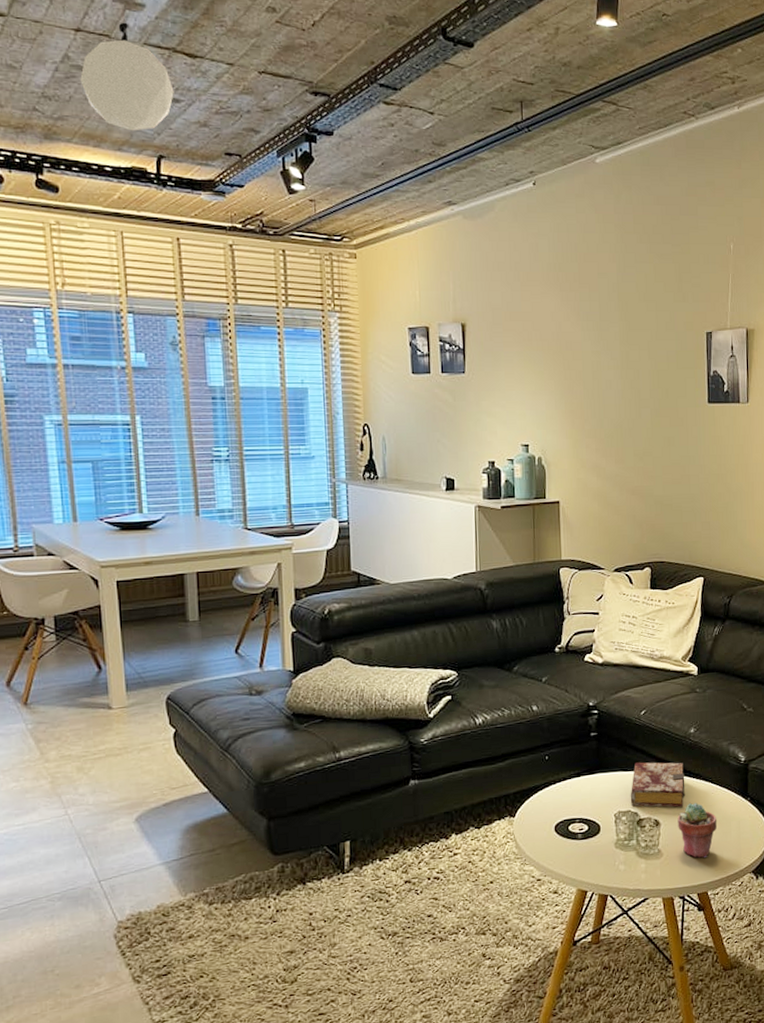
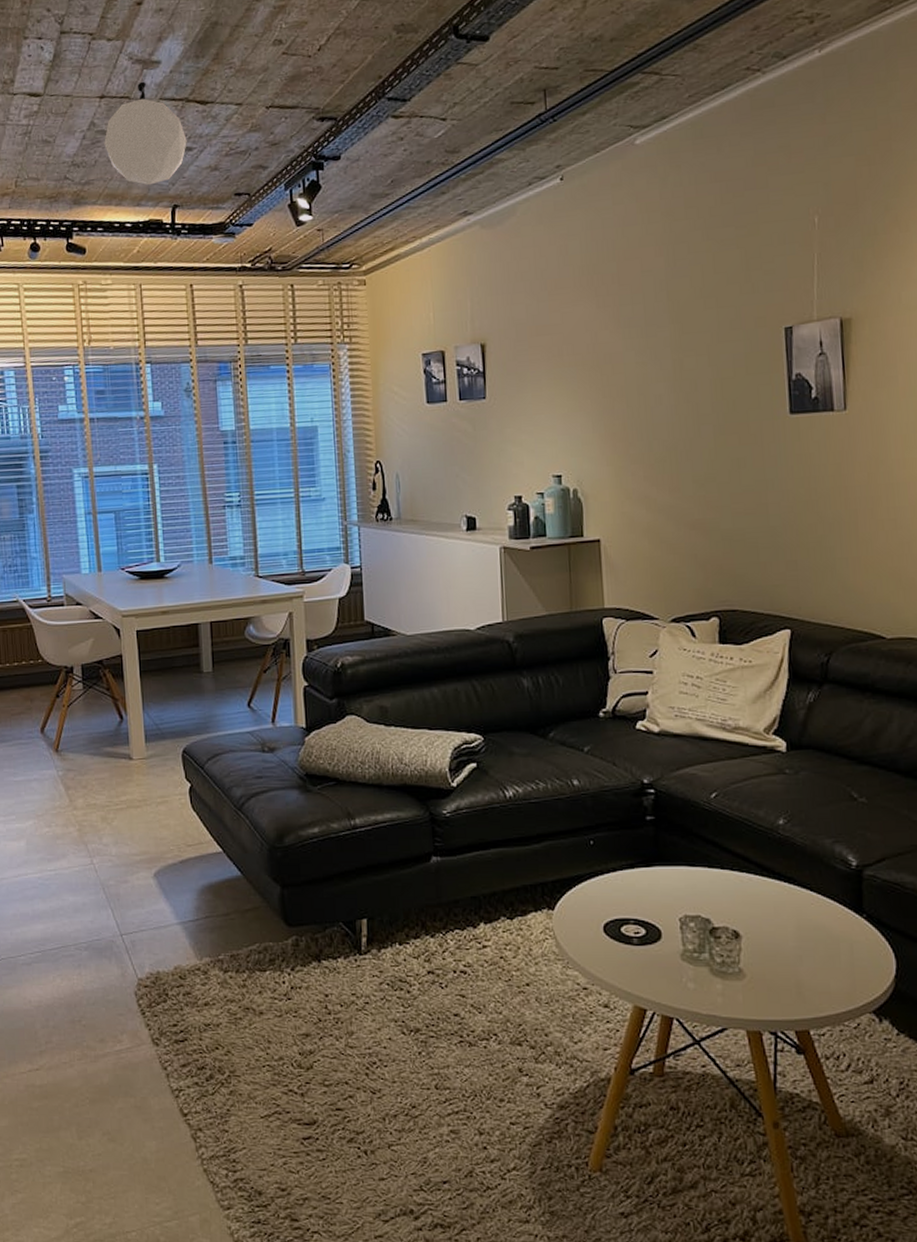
book: present [630,762,685,807] -> none [699,856,774,917]
potted succulent: present [677,803,718,859] -> none [764,914,820,987]

